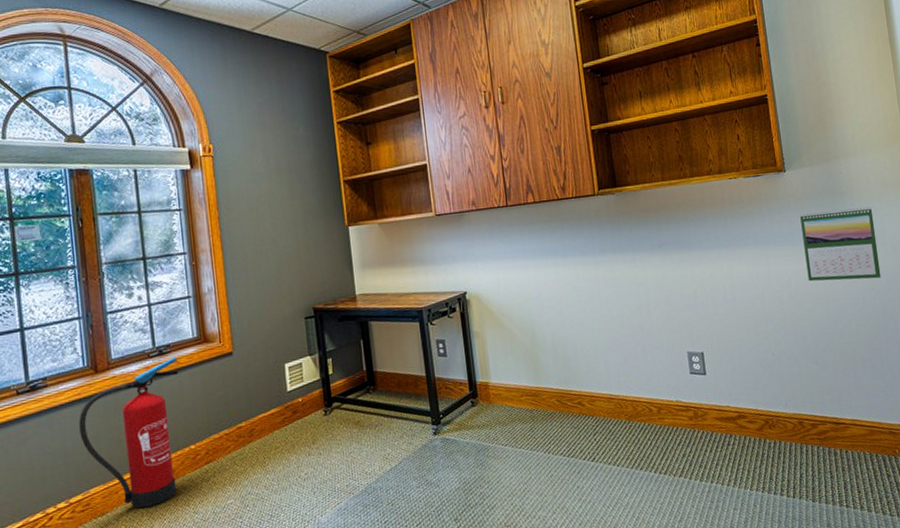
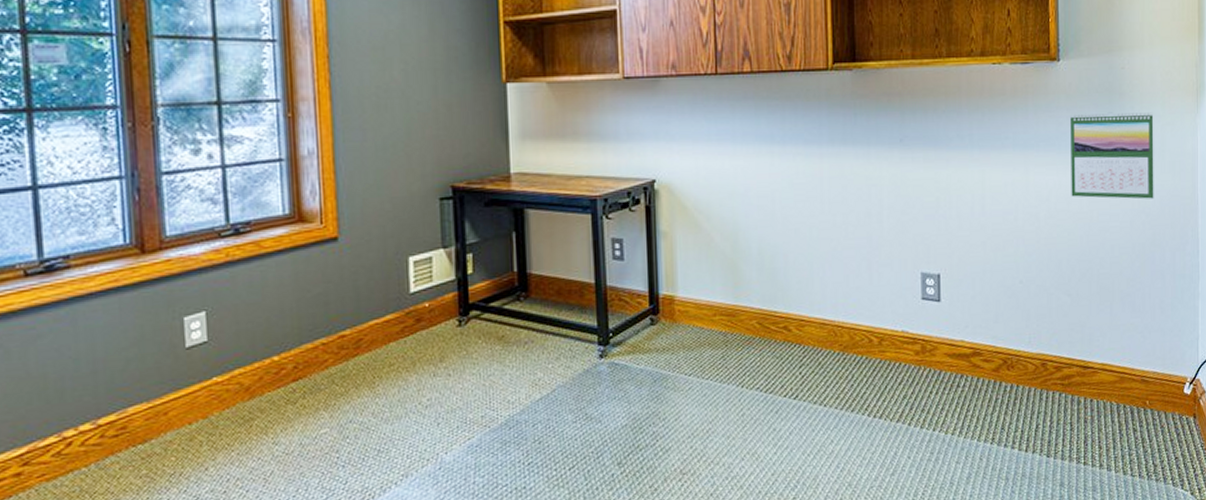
fire extinguisher: present [79,357,179,509] -> none [115,238,261,436]

